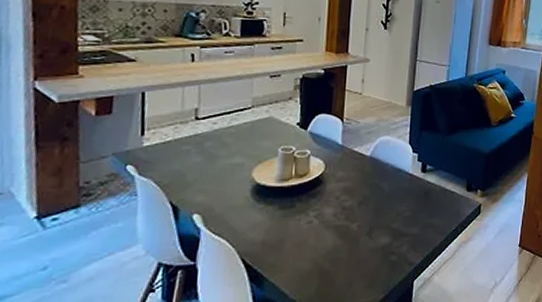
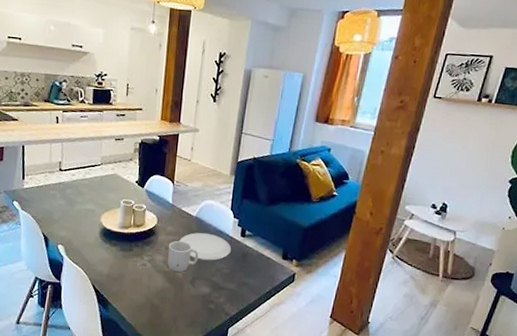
mug: none [338,186,376,224] -> present [167,240,199,272]
plate: none [352,173,412,206] -> present [179,232,232,261]

